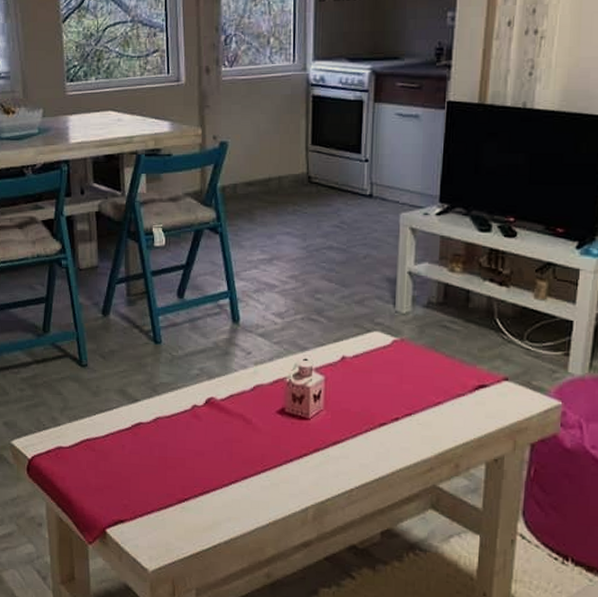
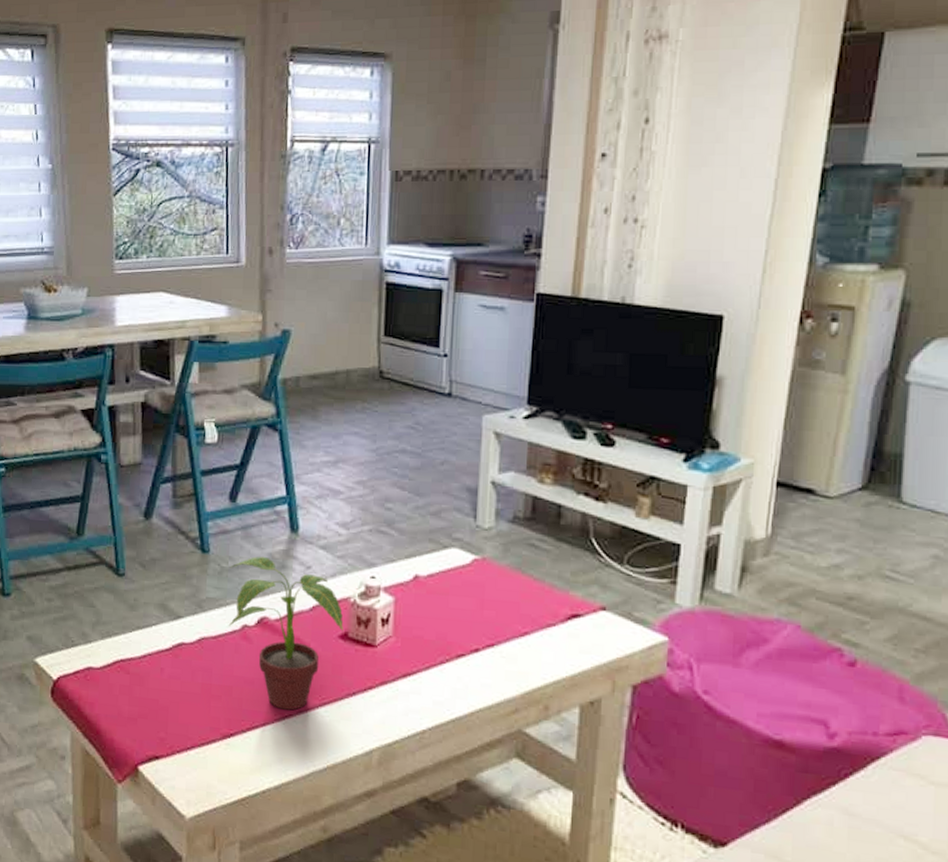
potted plant: none [180,344,281,477] -> present [228,556,344,710]

